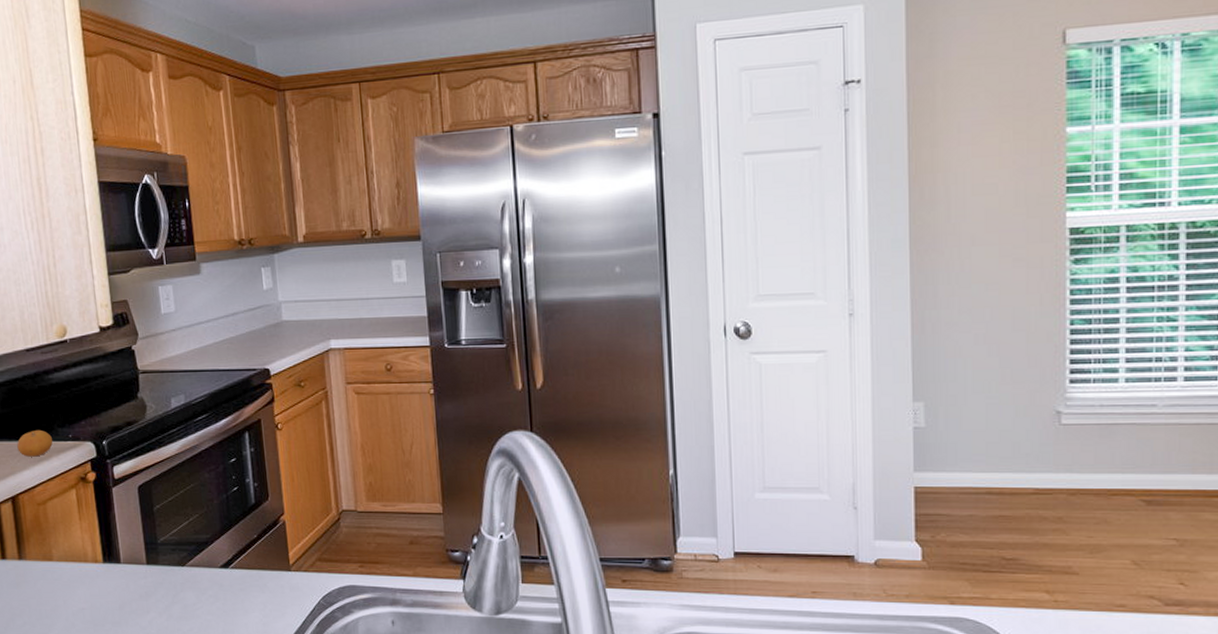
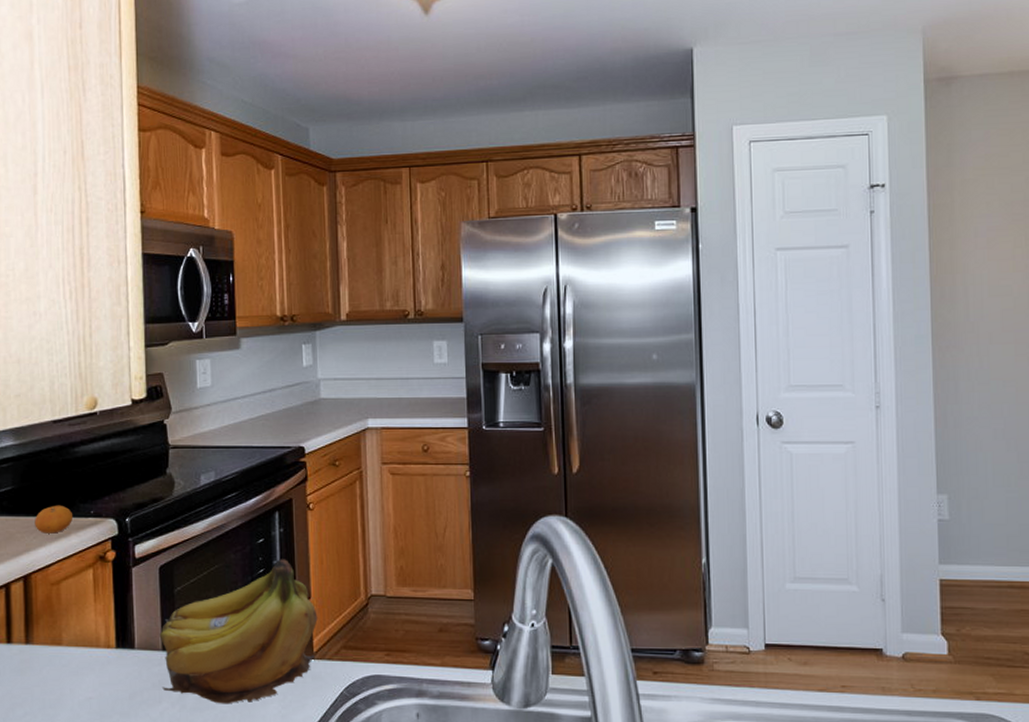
fruit: none [142,477,292,614] -> present [159,559,318,704]

